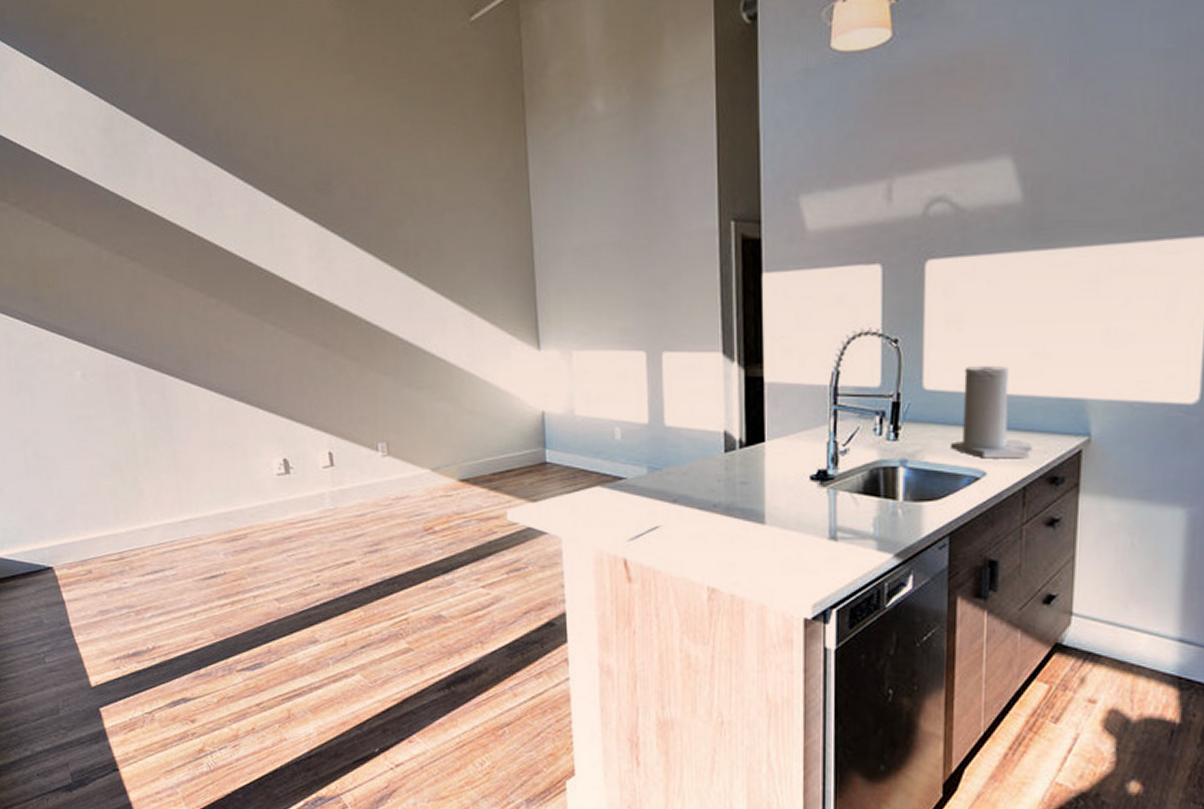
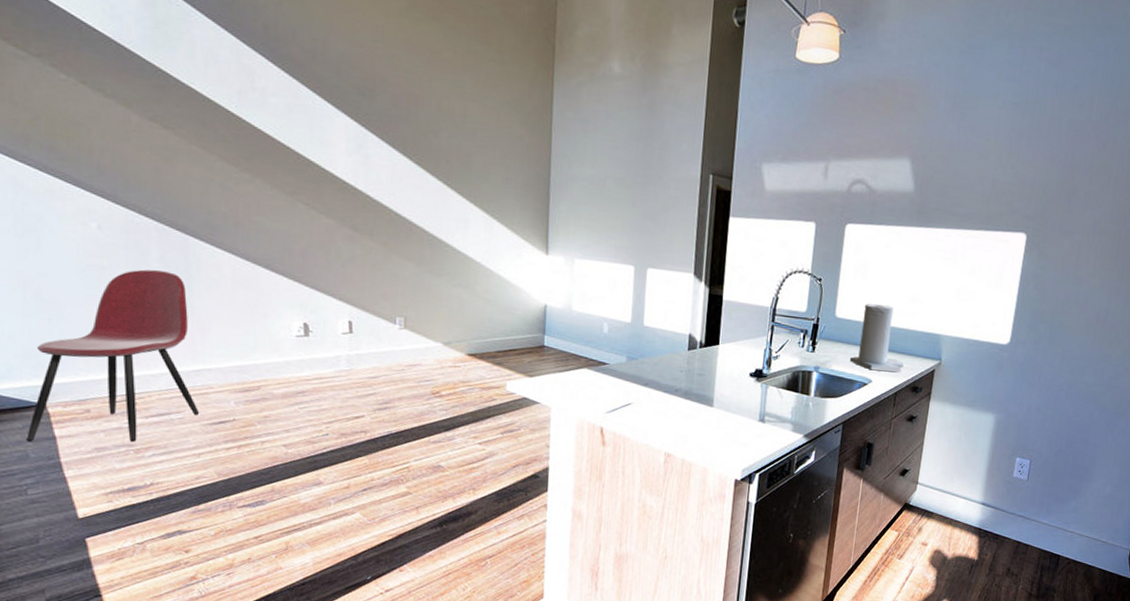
dining chair: none [39,416,192,608] -> present [26,269,200,443]

